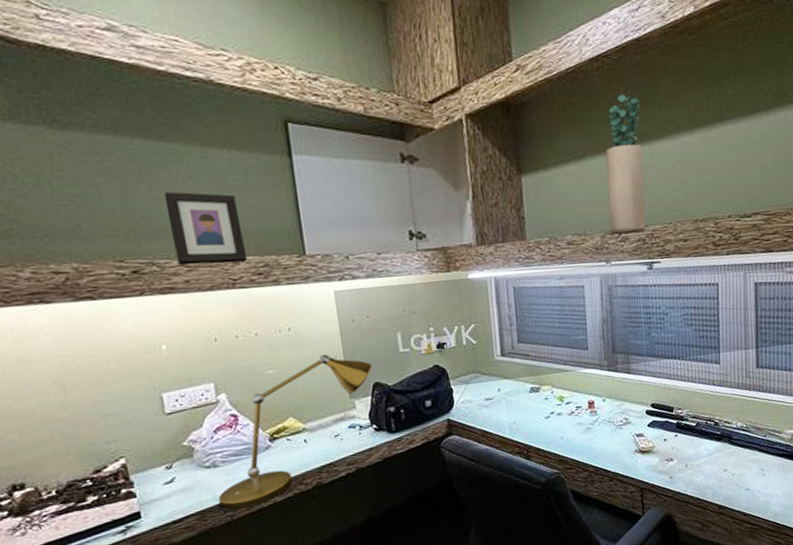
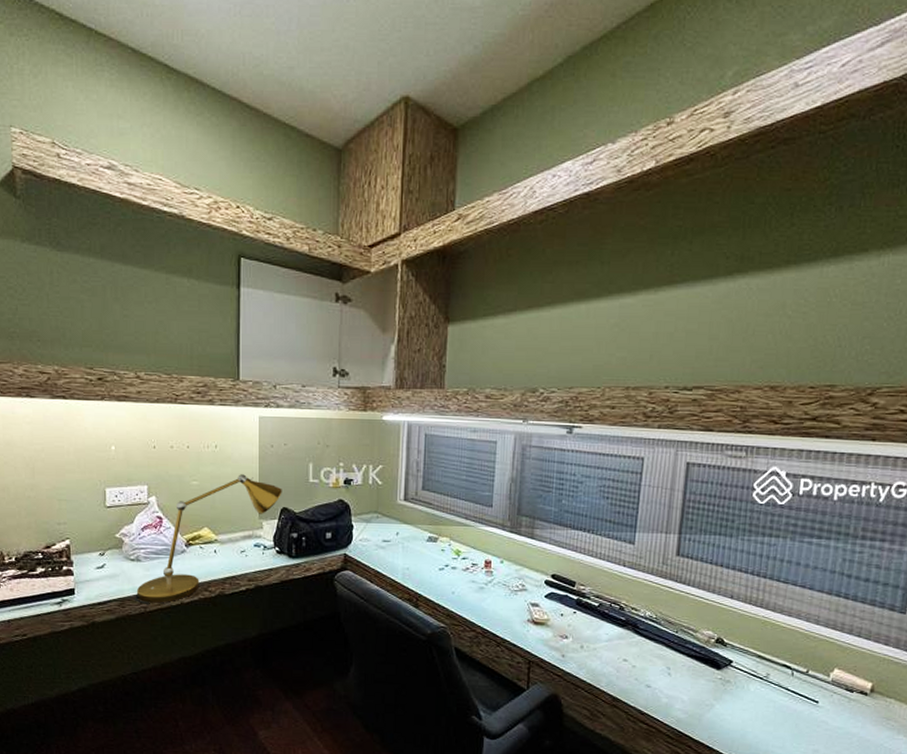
picture frame: present [164,191,247,266] -> none [131,312,190,380]
vase: present [605,85,646,235] -> none [532,240,582,395]

